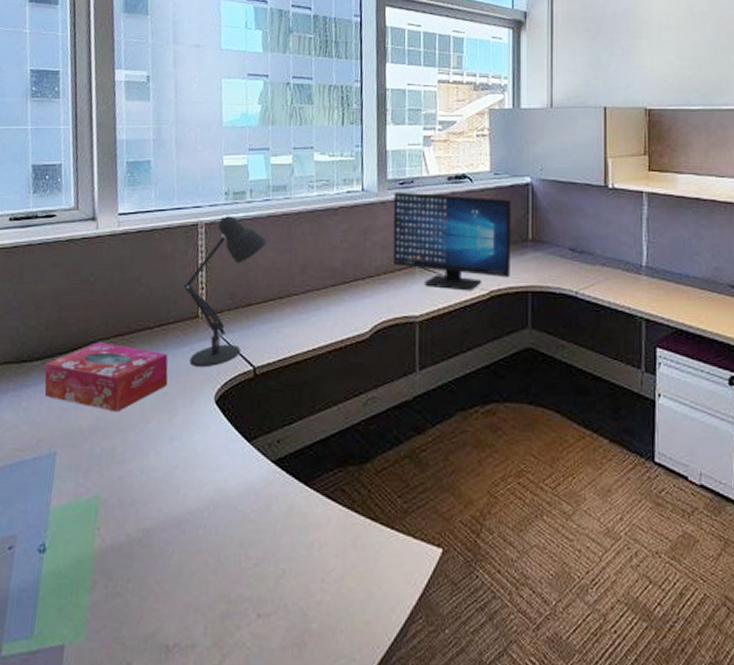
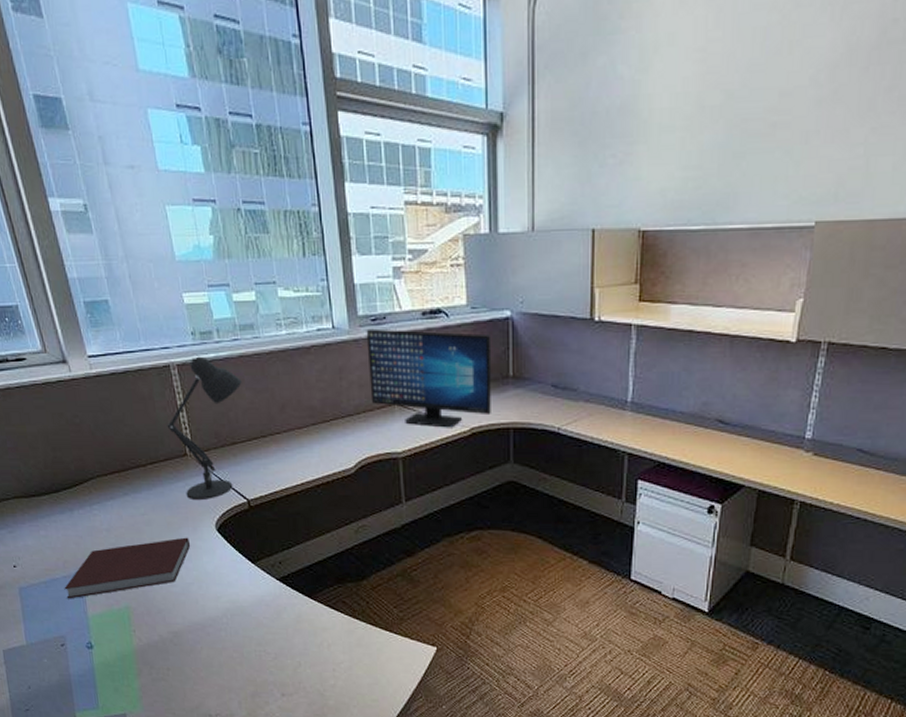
notebook: none [30,410,184,487] -> present [64,537,191,599]
tissue box: present [44,342,168,412] -> none [52,478,170,539]

